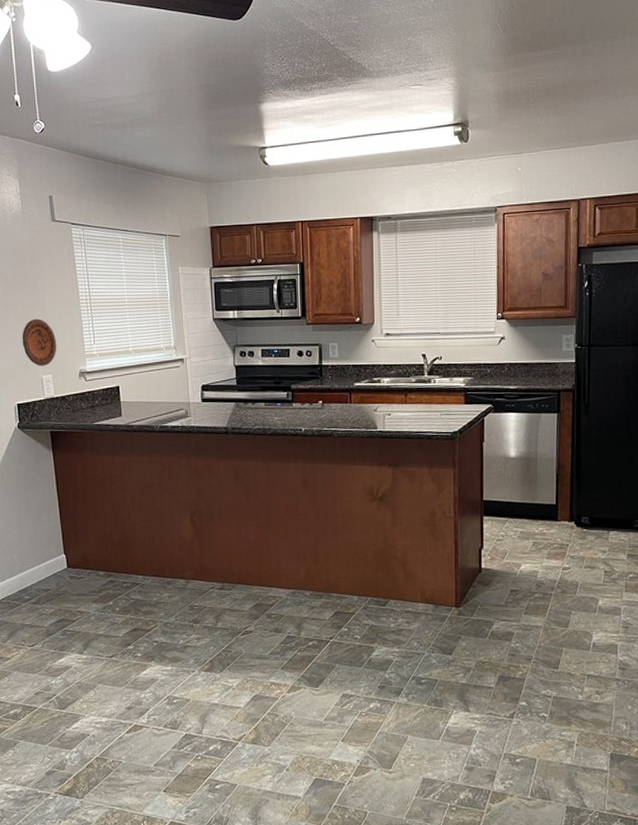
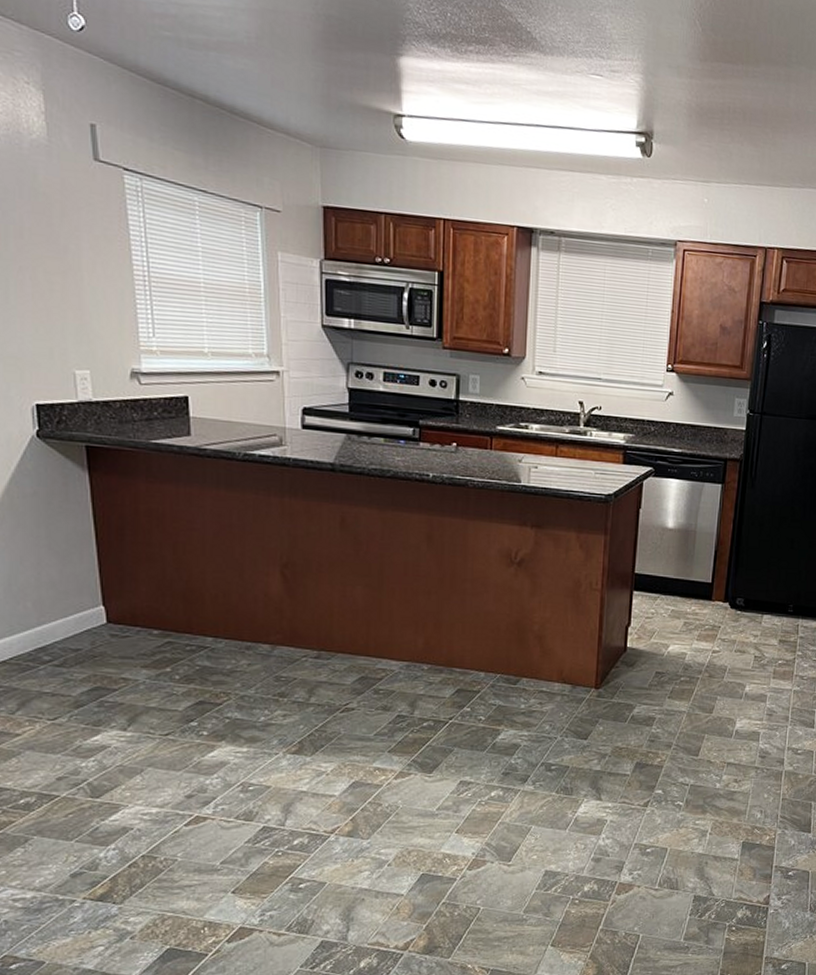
decorative plate: present [22,319,57,366] -> none [44,291,98,358]

